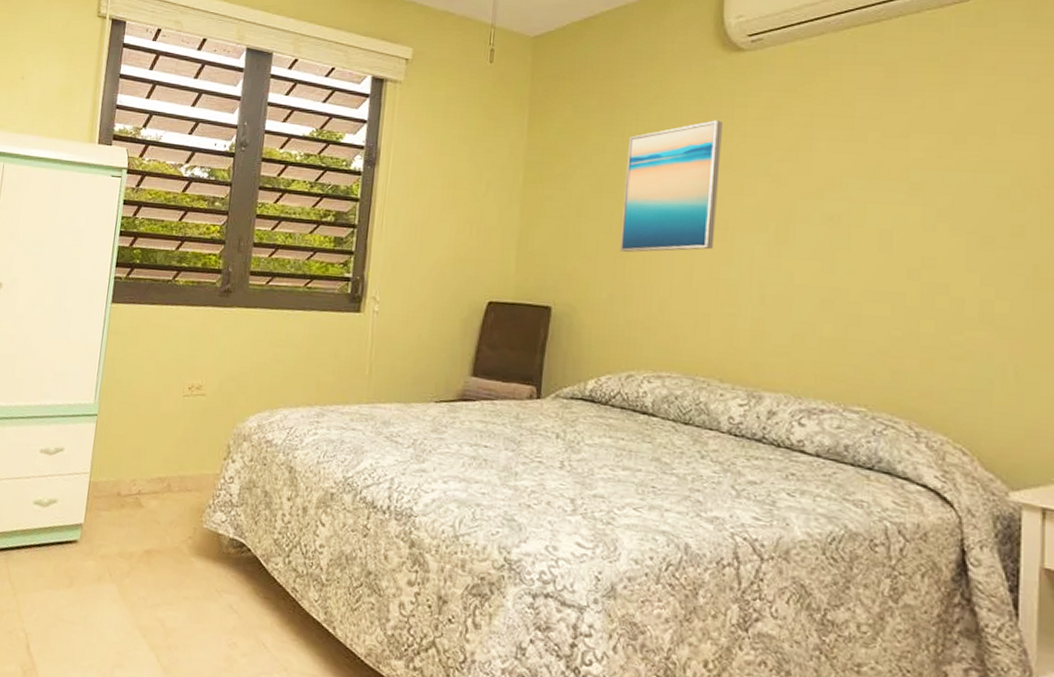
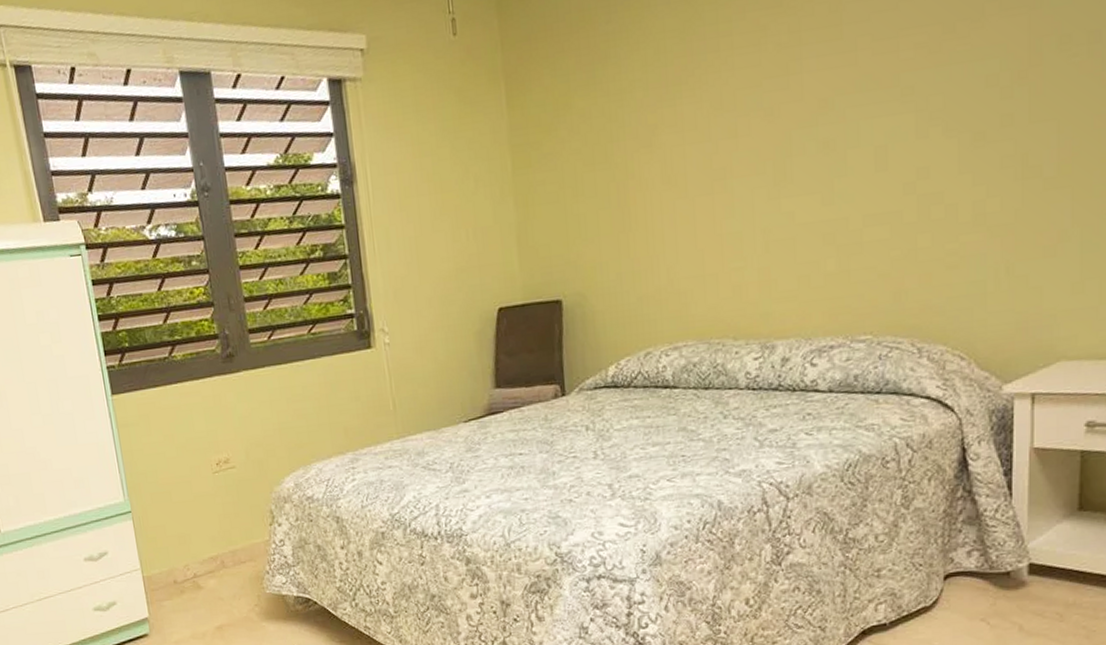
wall art: present [619,120,723,253] -> none [614,56,714,226]

